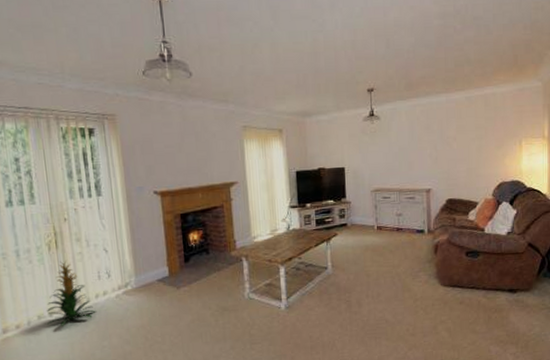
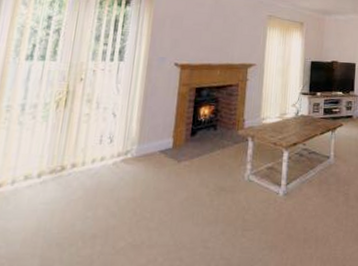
indoor plant: present [46,261,96,326] -> none [33,120,89,190]

